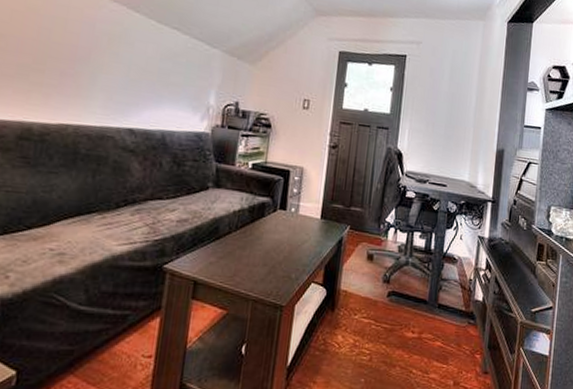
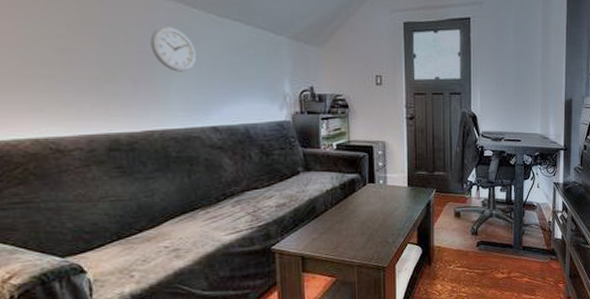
wall clock: none [86,25,129,71] -> present [150,26,196,72]

